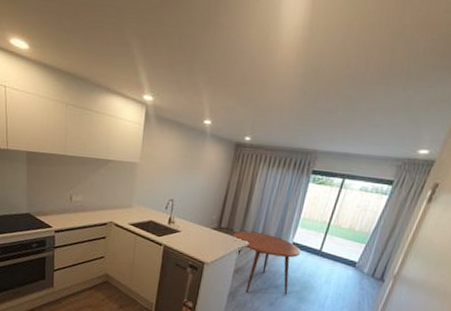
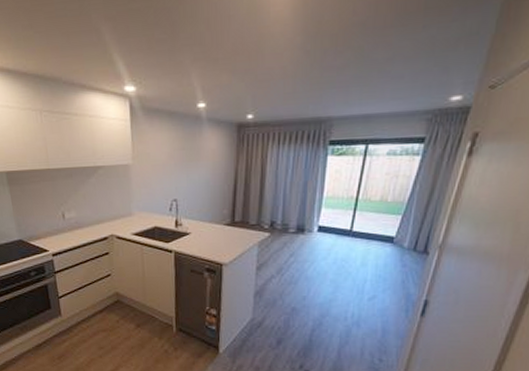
dining table: present [233,230,301,294] -> none [250,220,328,289]

